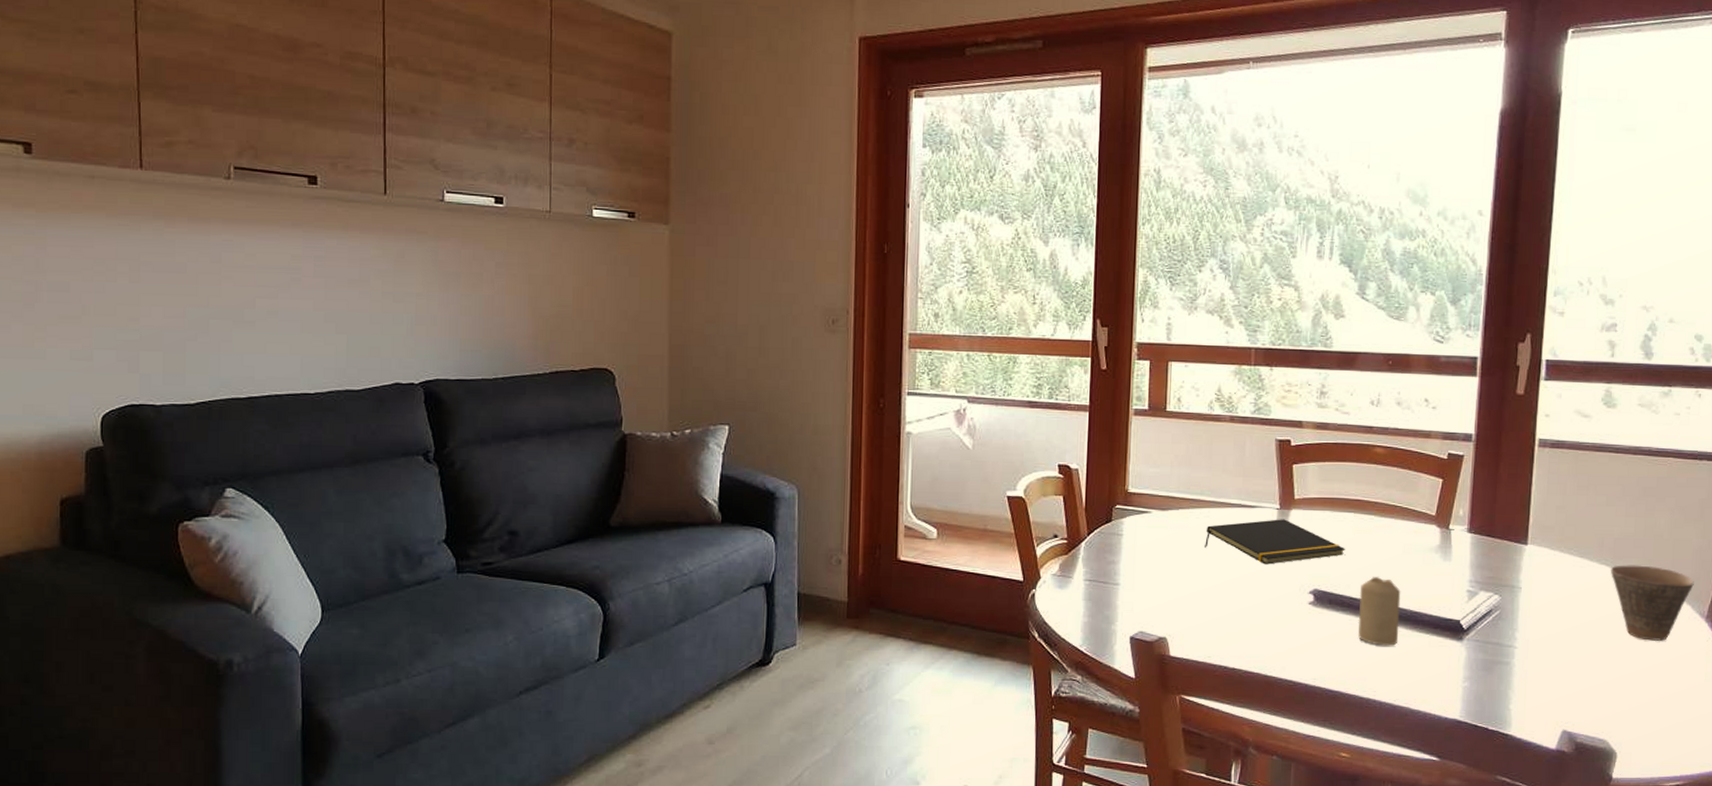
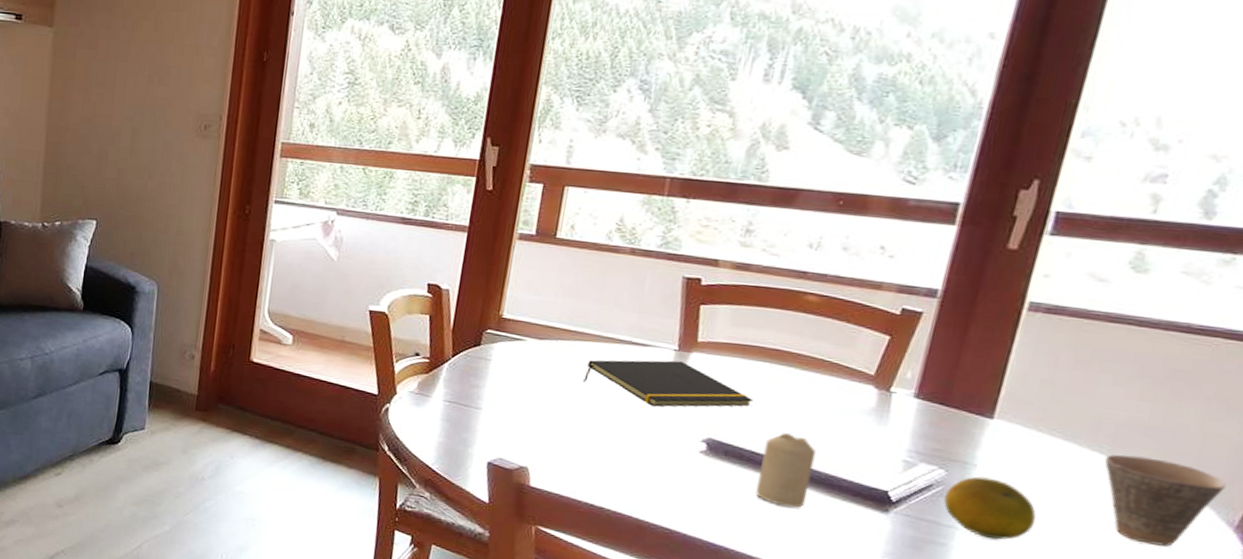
fruit: none [1501,598,1571,653] -> present [943,476,1036,540]

